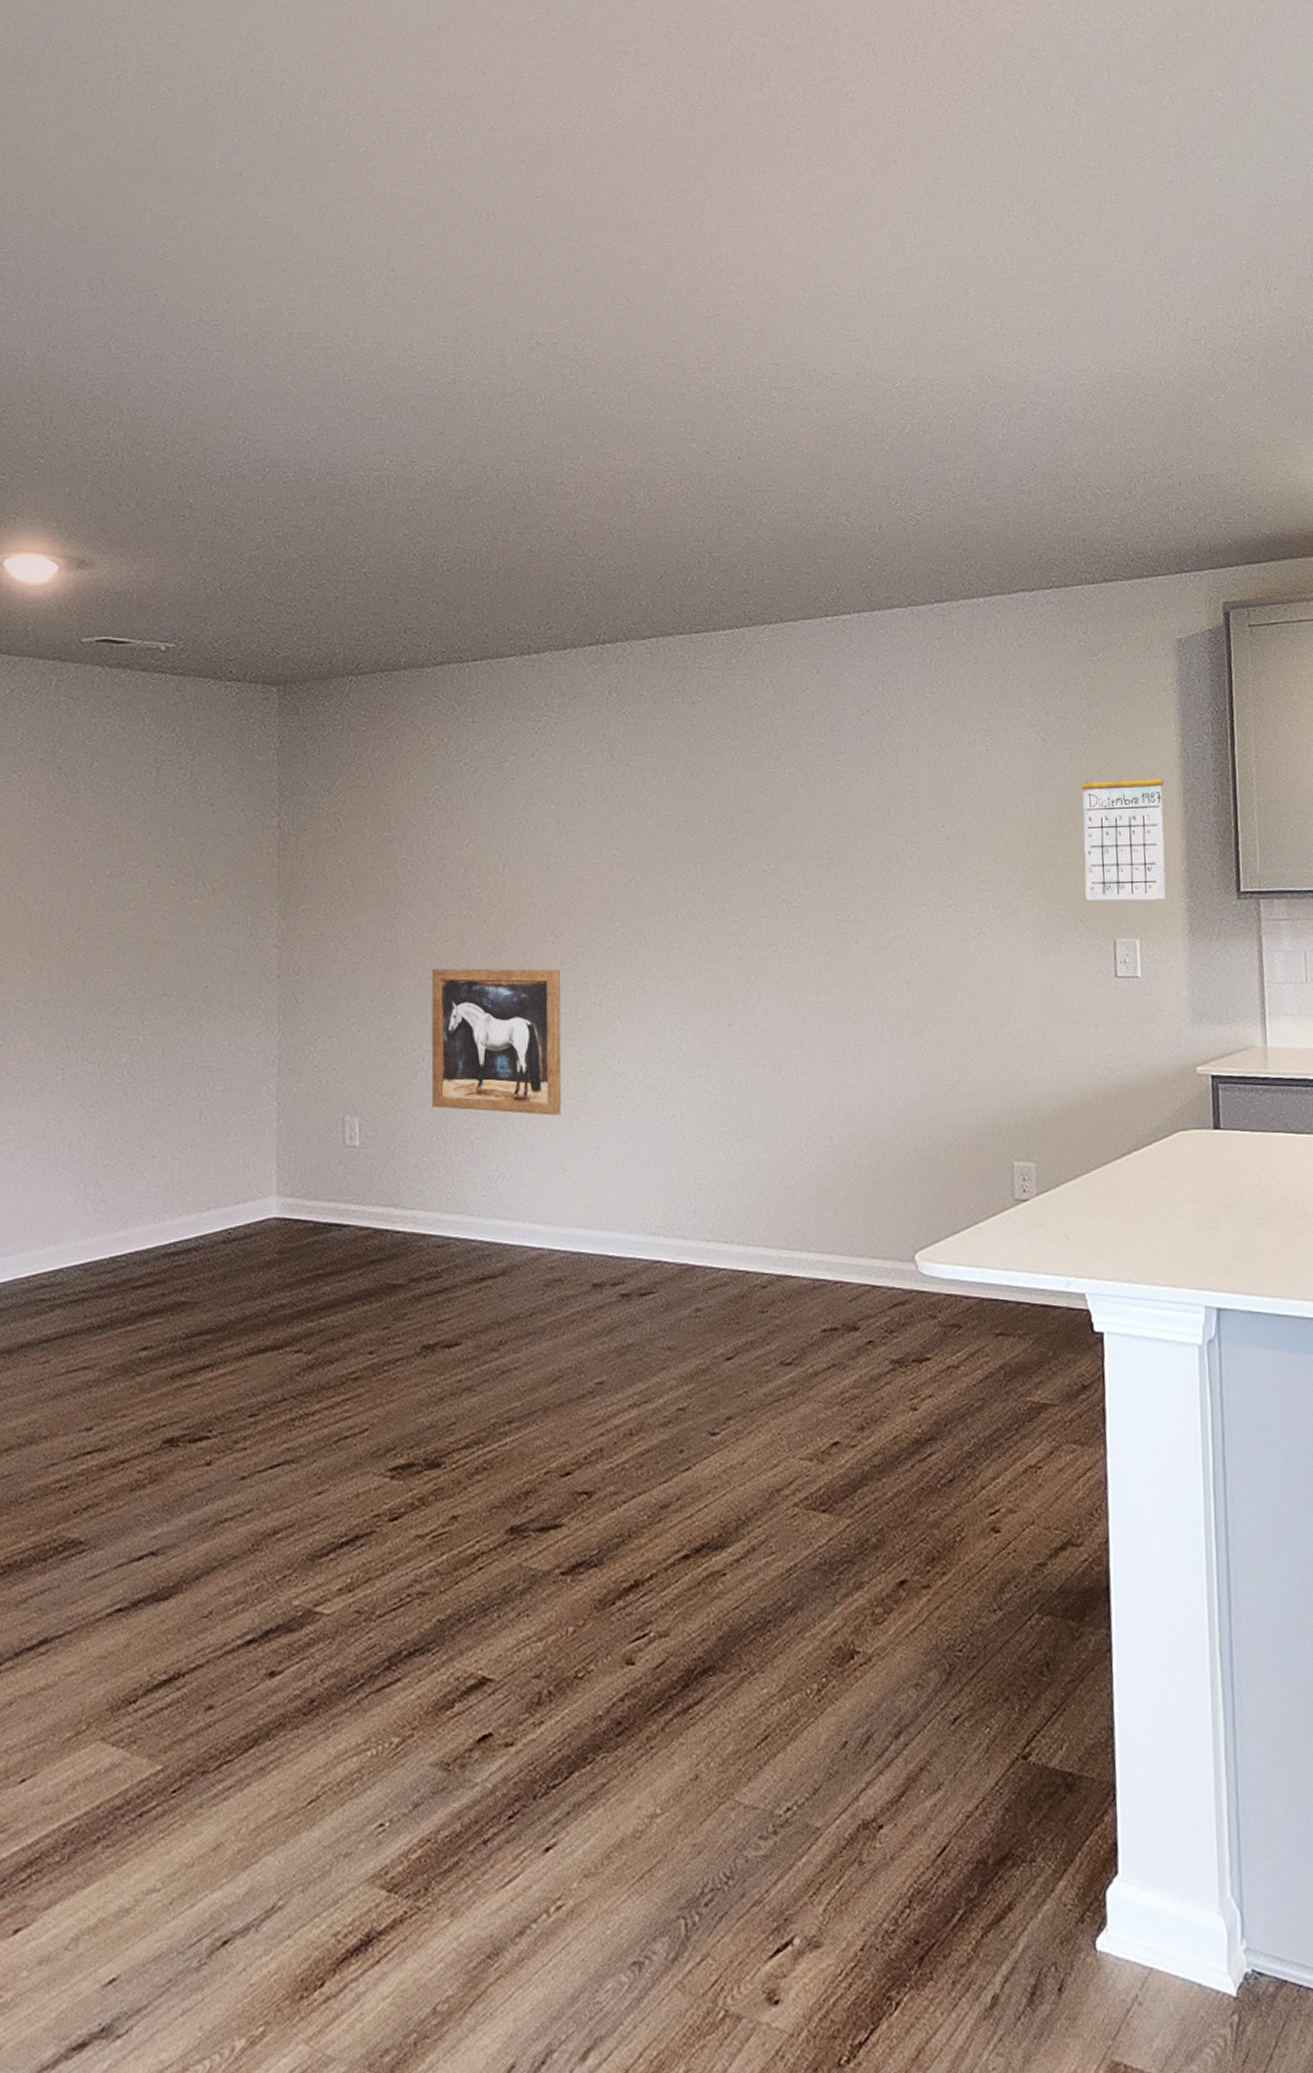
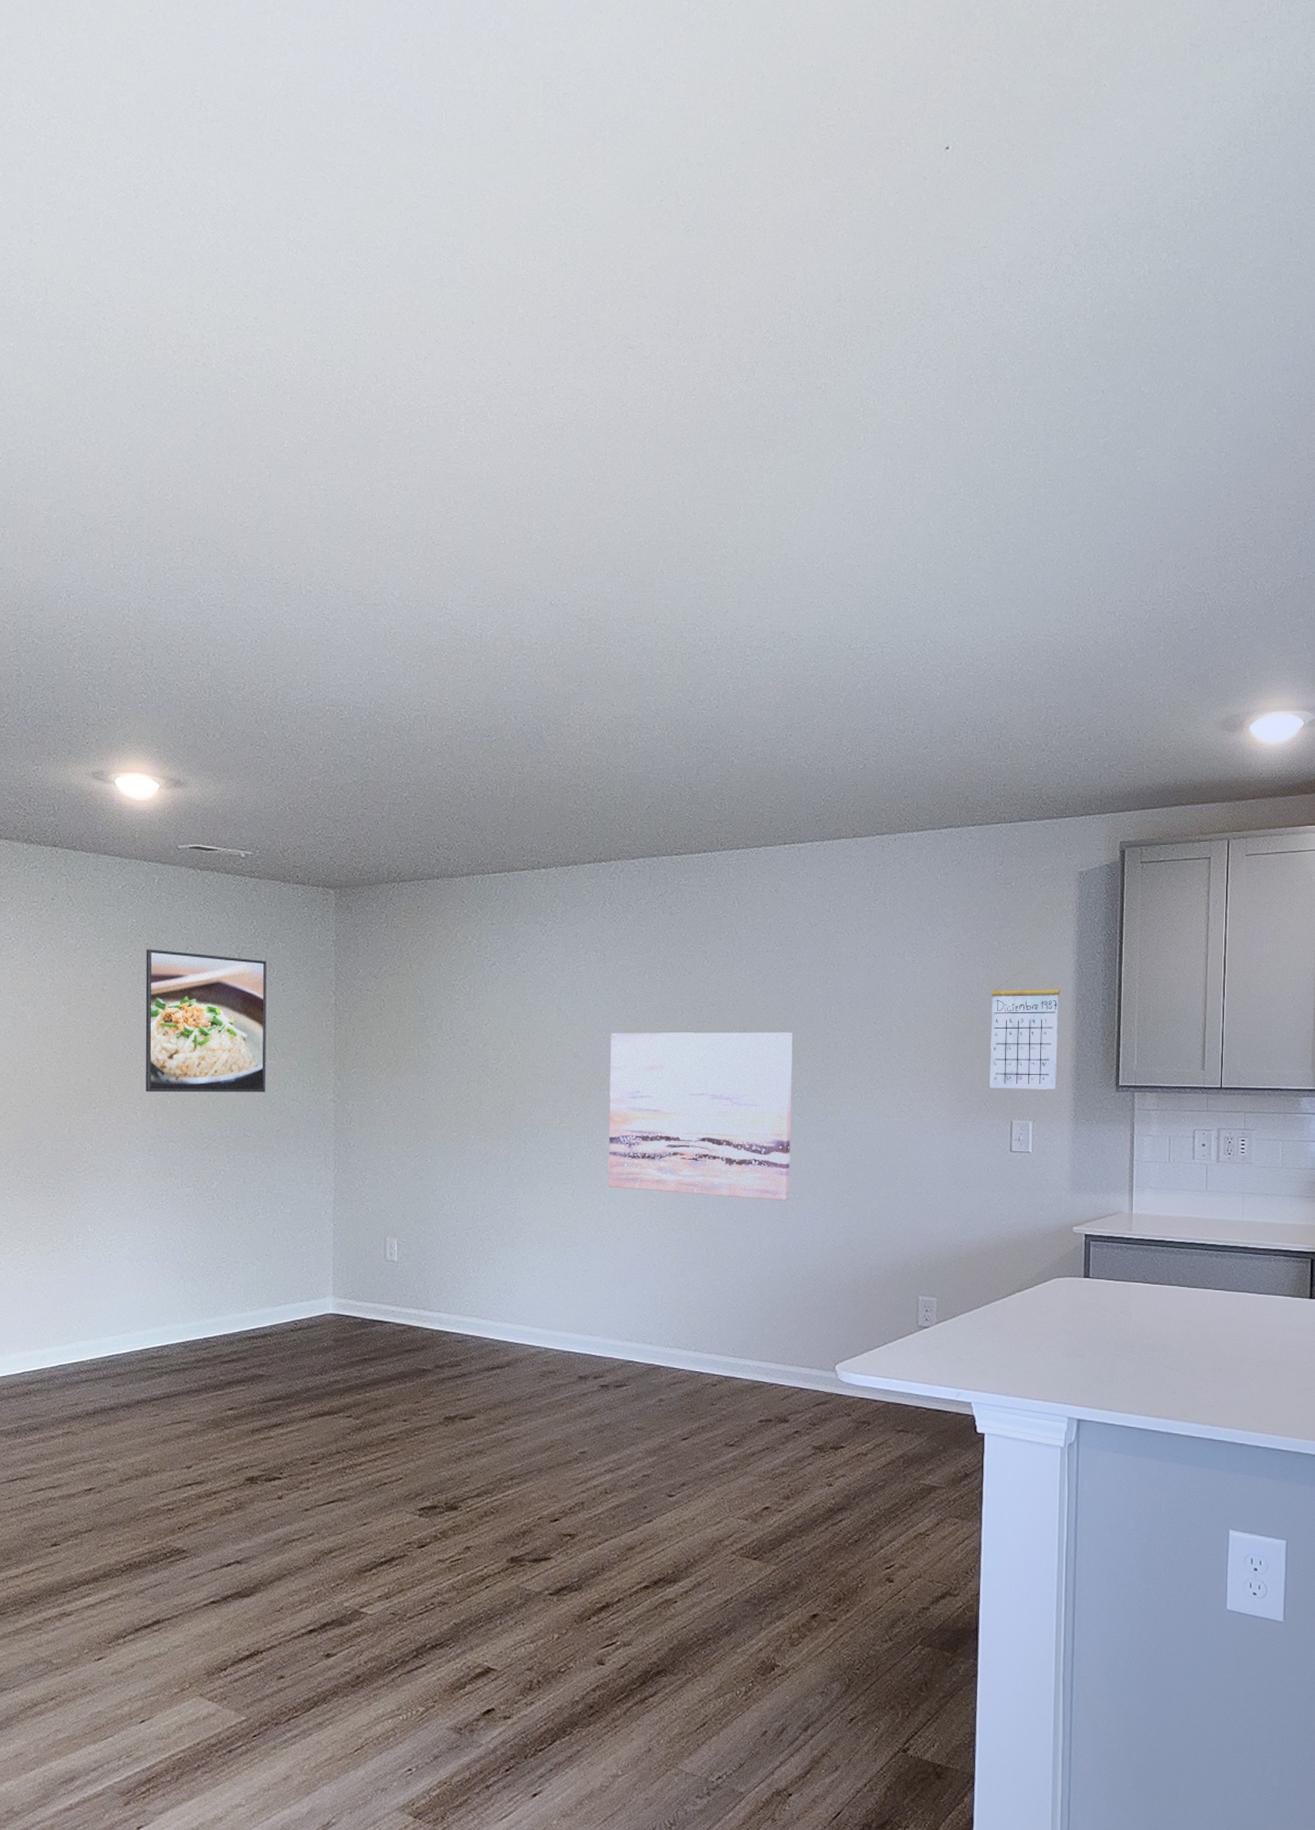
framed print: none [36,766,192,945] -> present [145,949,267,1093]
wall art: present [431,968,562,1115] -> none [454,1123,558,1243]
wall art: none [621,842,849,1050] -> present [608,1032,792,1201]

